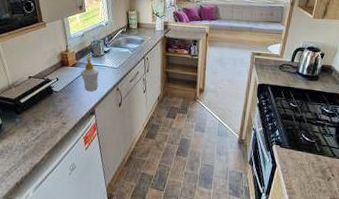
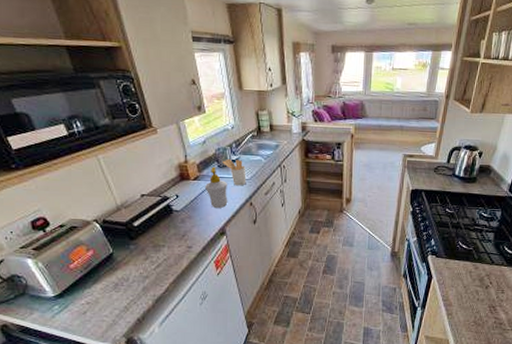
utensil holder: none [96,49,115,74] -> present [223,158,247,186]

